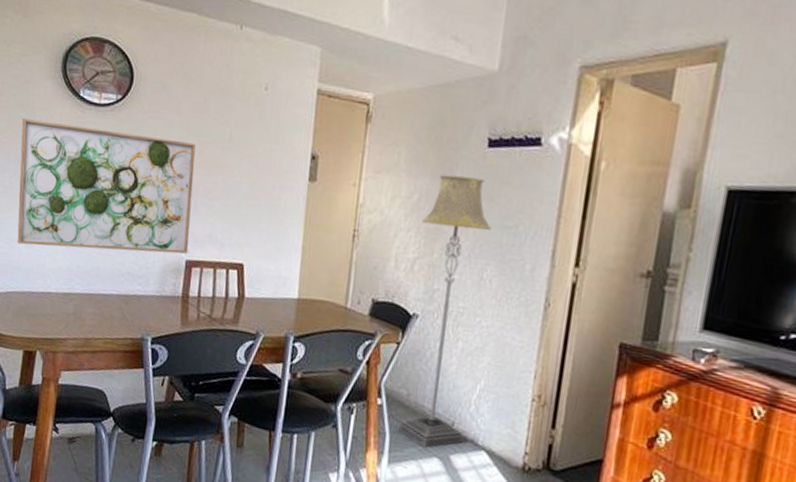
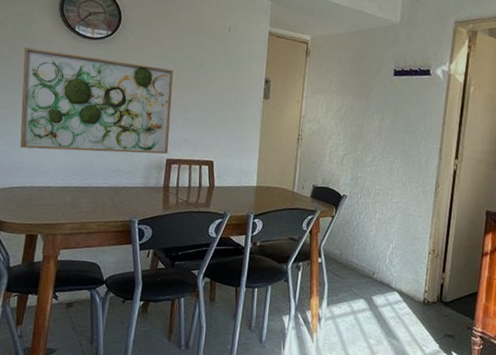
floor lamp: present [397,175,492,448] -> none [333,95,398,292]

